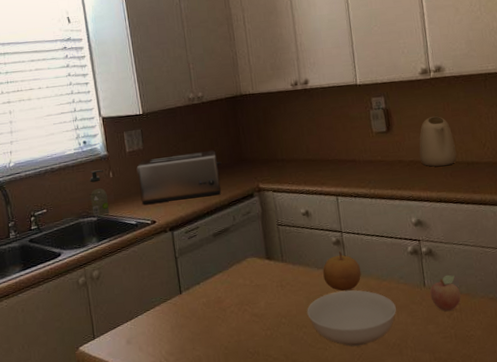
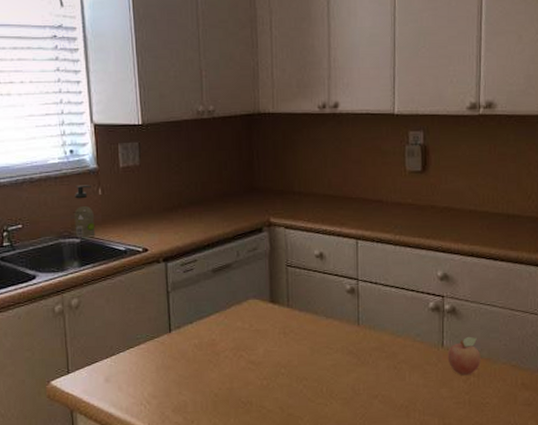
toaster: present [136,150,222,205] -> none [130,174,229,229]
bowl: present [307,290,397,346] -> none [310,344,409,404]
fruit: present [323,250,362,291] -> none [332,300,375,344]
kettle: present [419,116,458,167] -> none [455,159,498,217]

